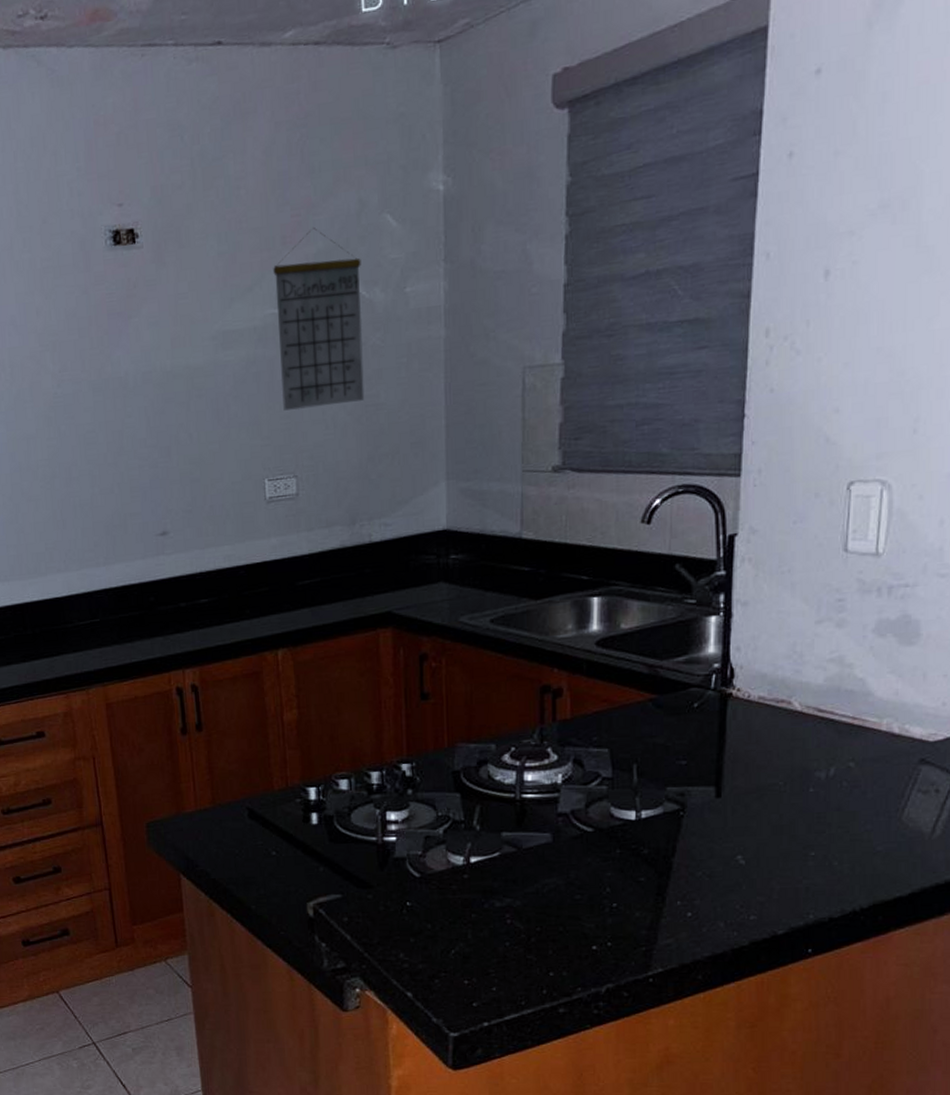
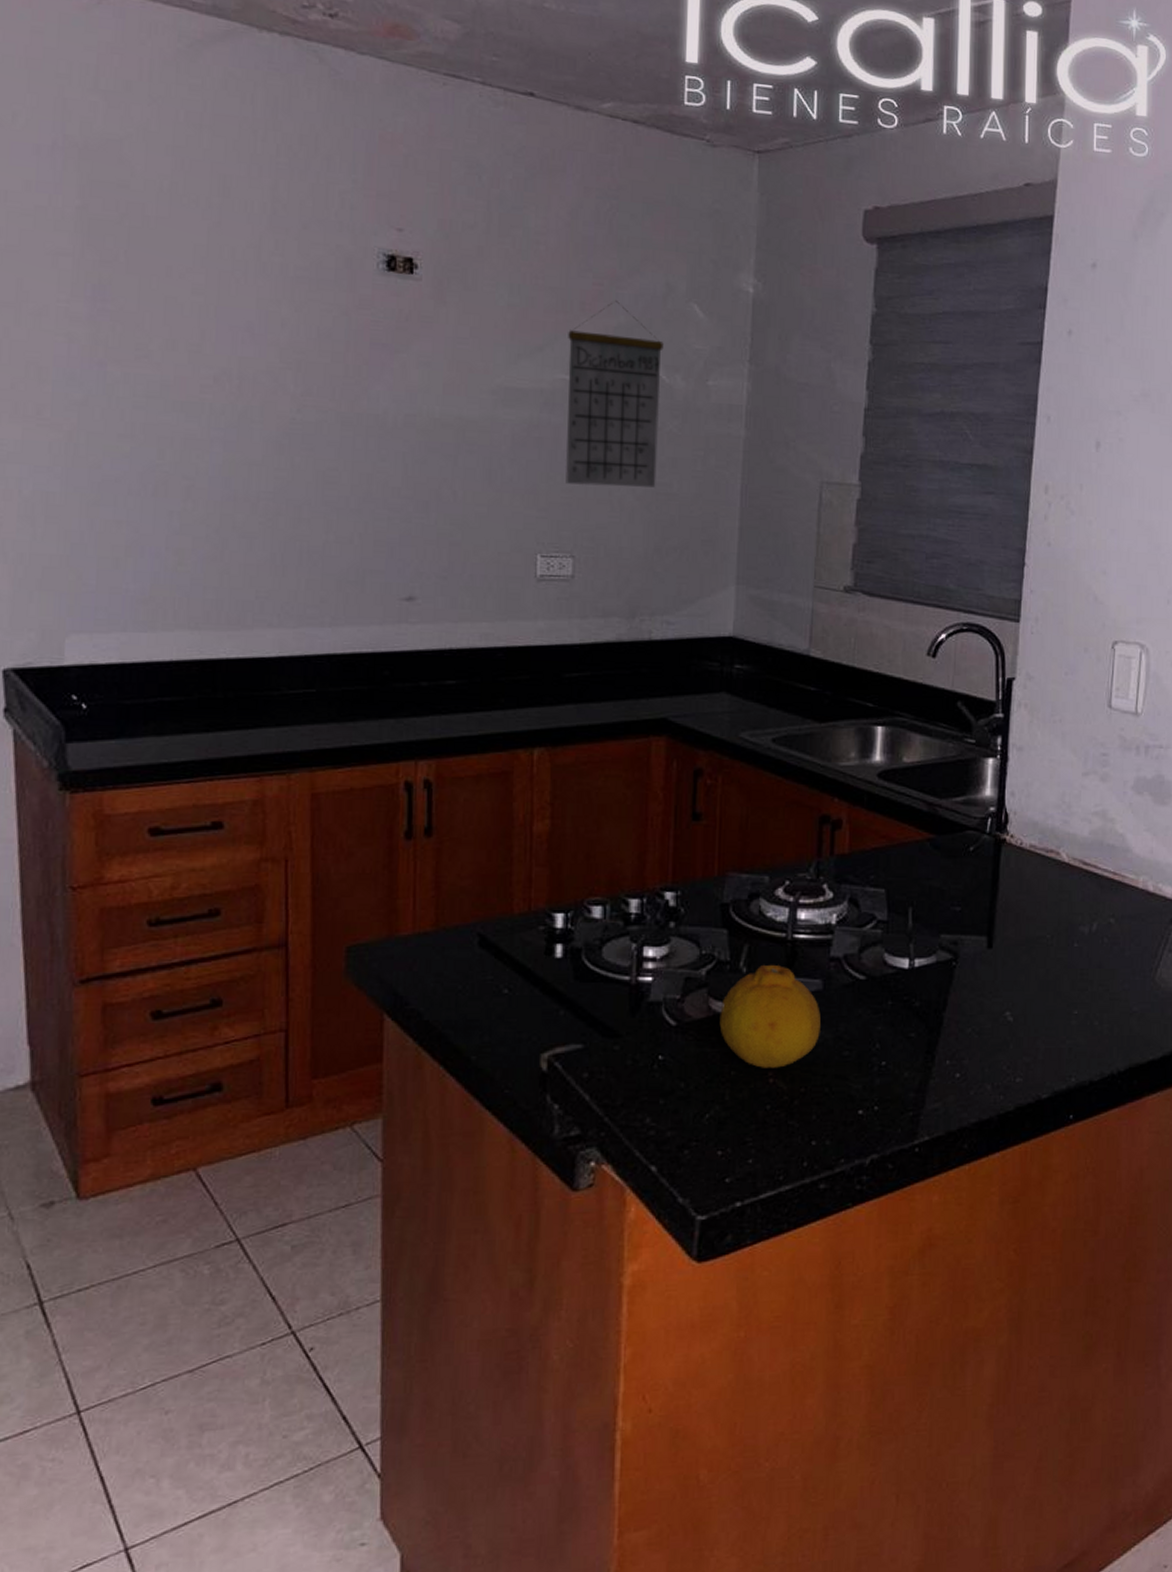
fruit: none [458,821,552,911] -> present [719,964,821,1068]

